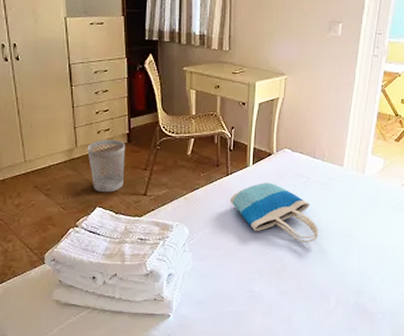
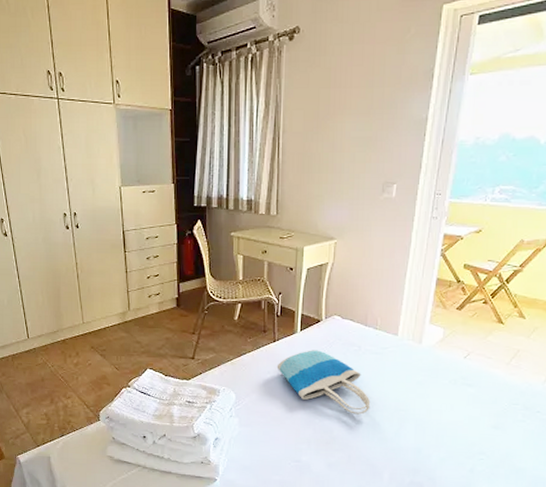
wastebasket: present [87,140,125,193] -> none [139,304,174,355]

